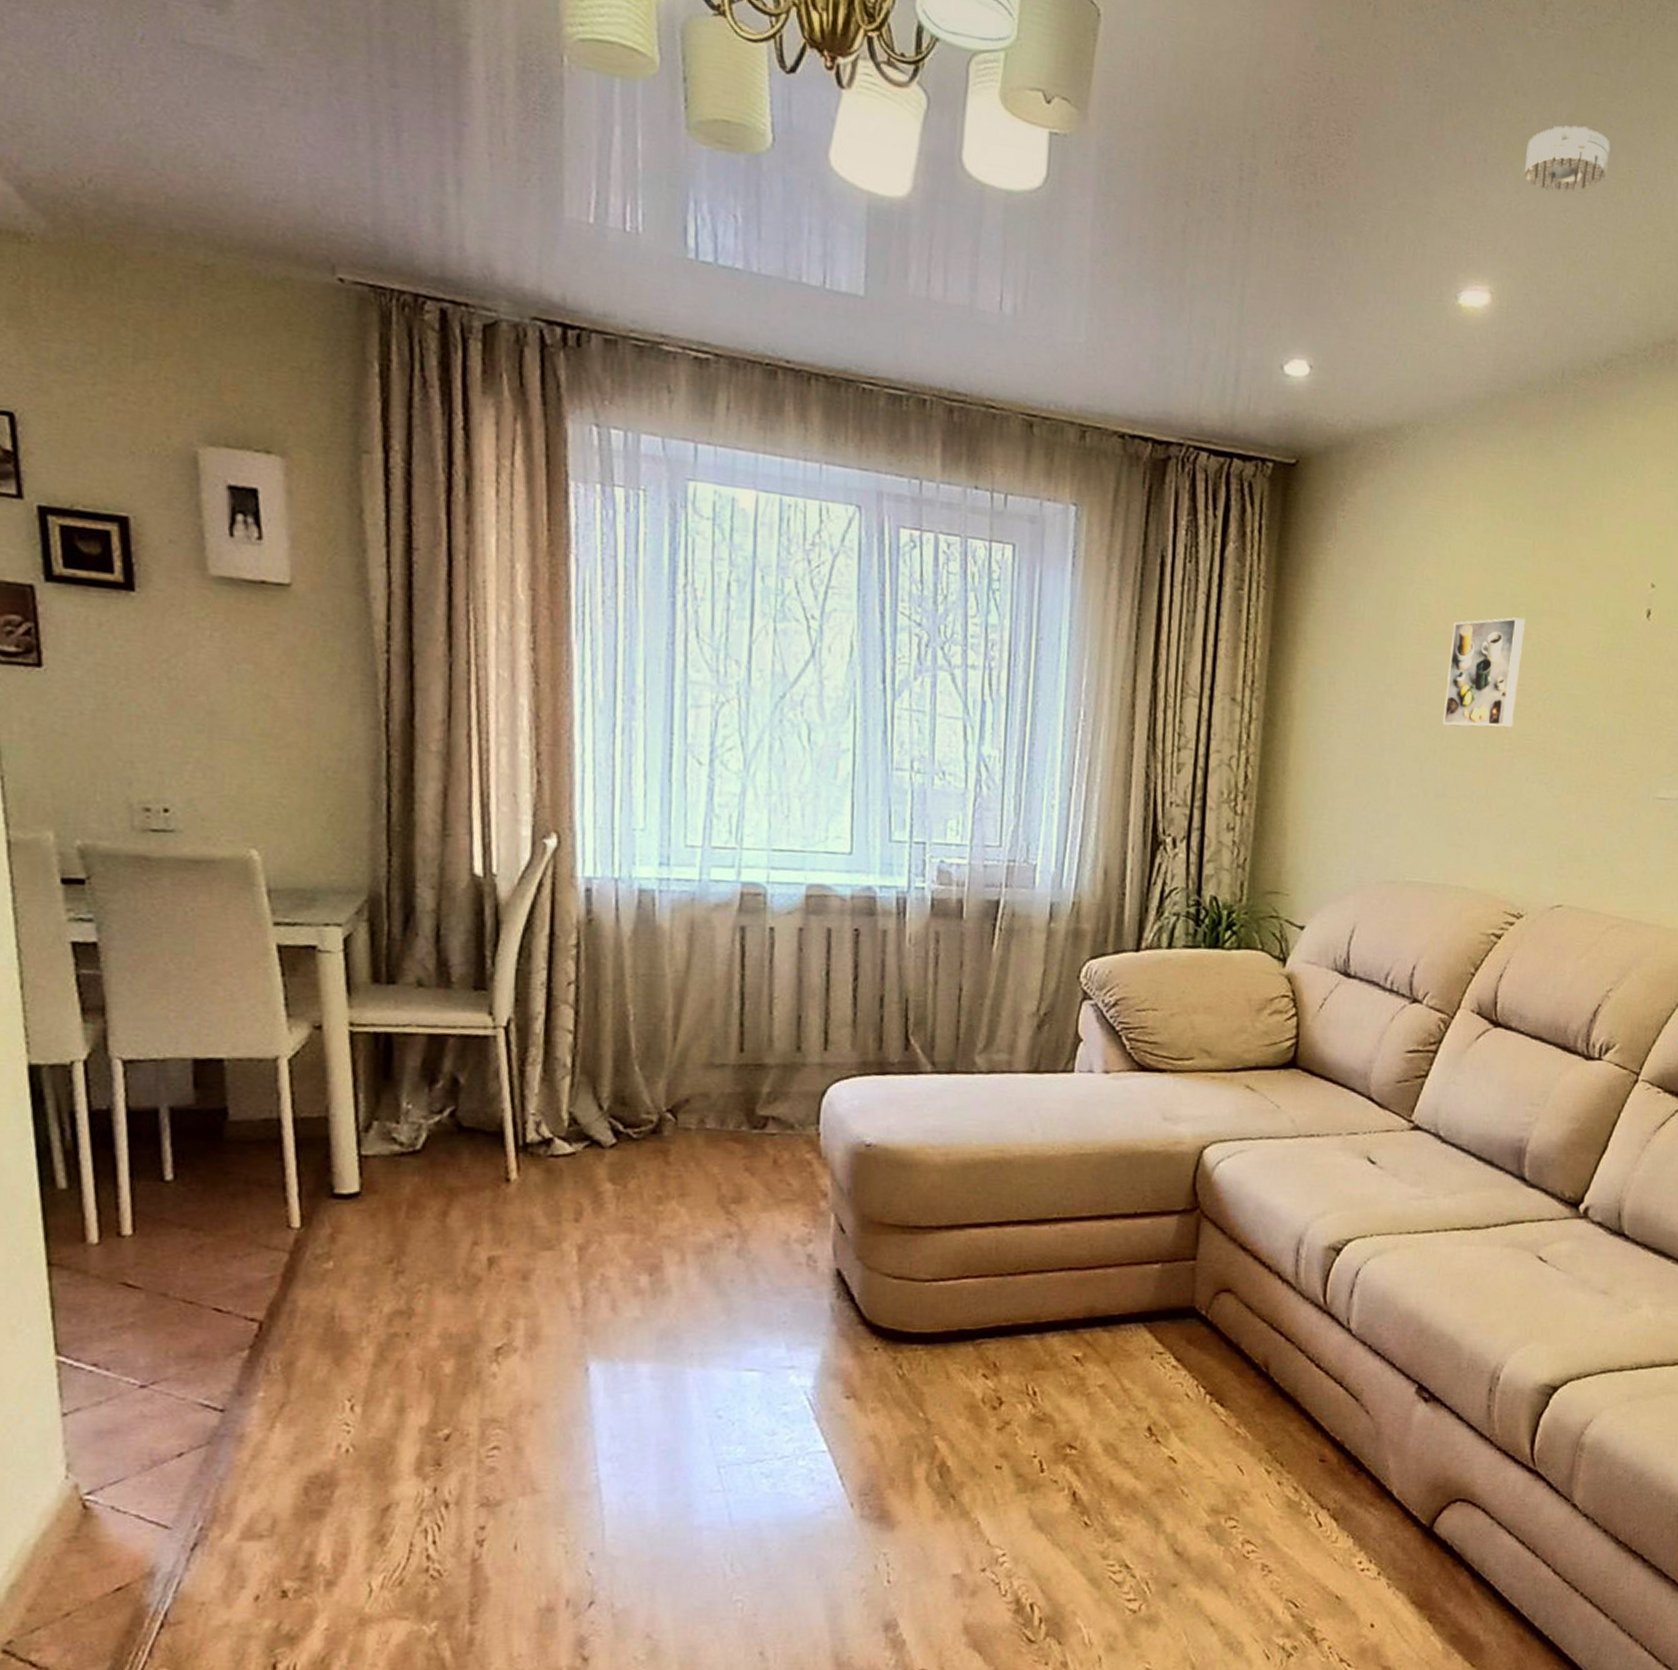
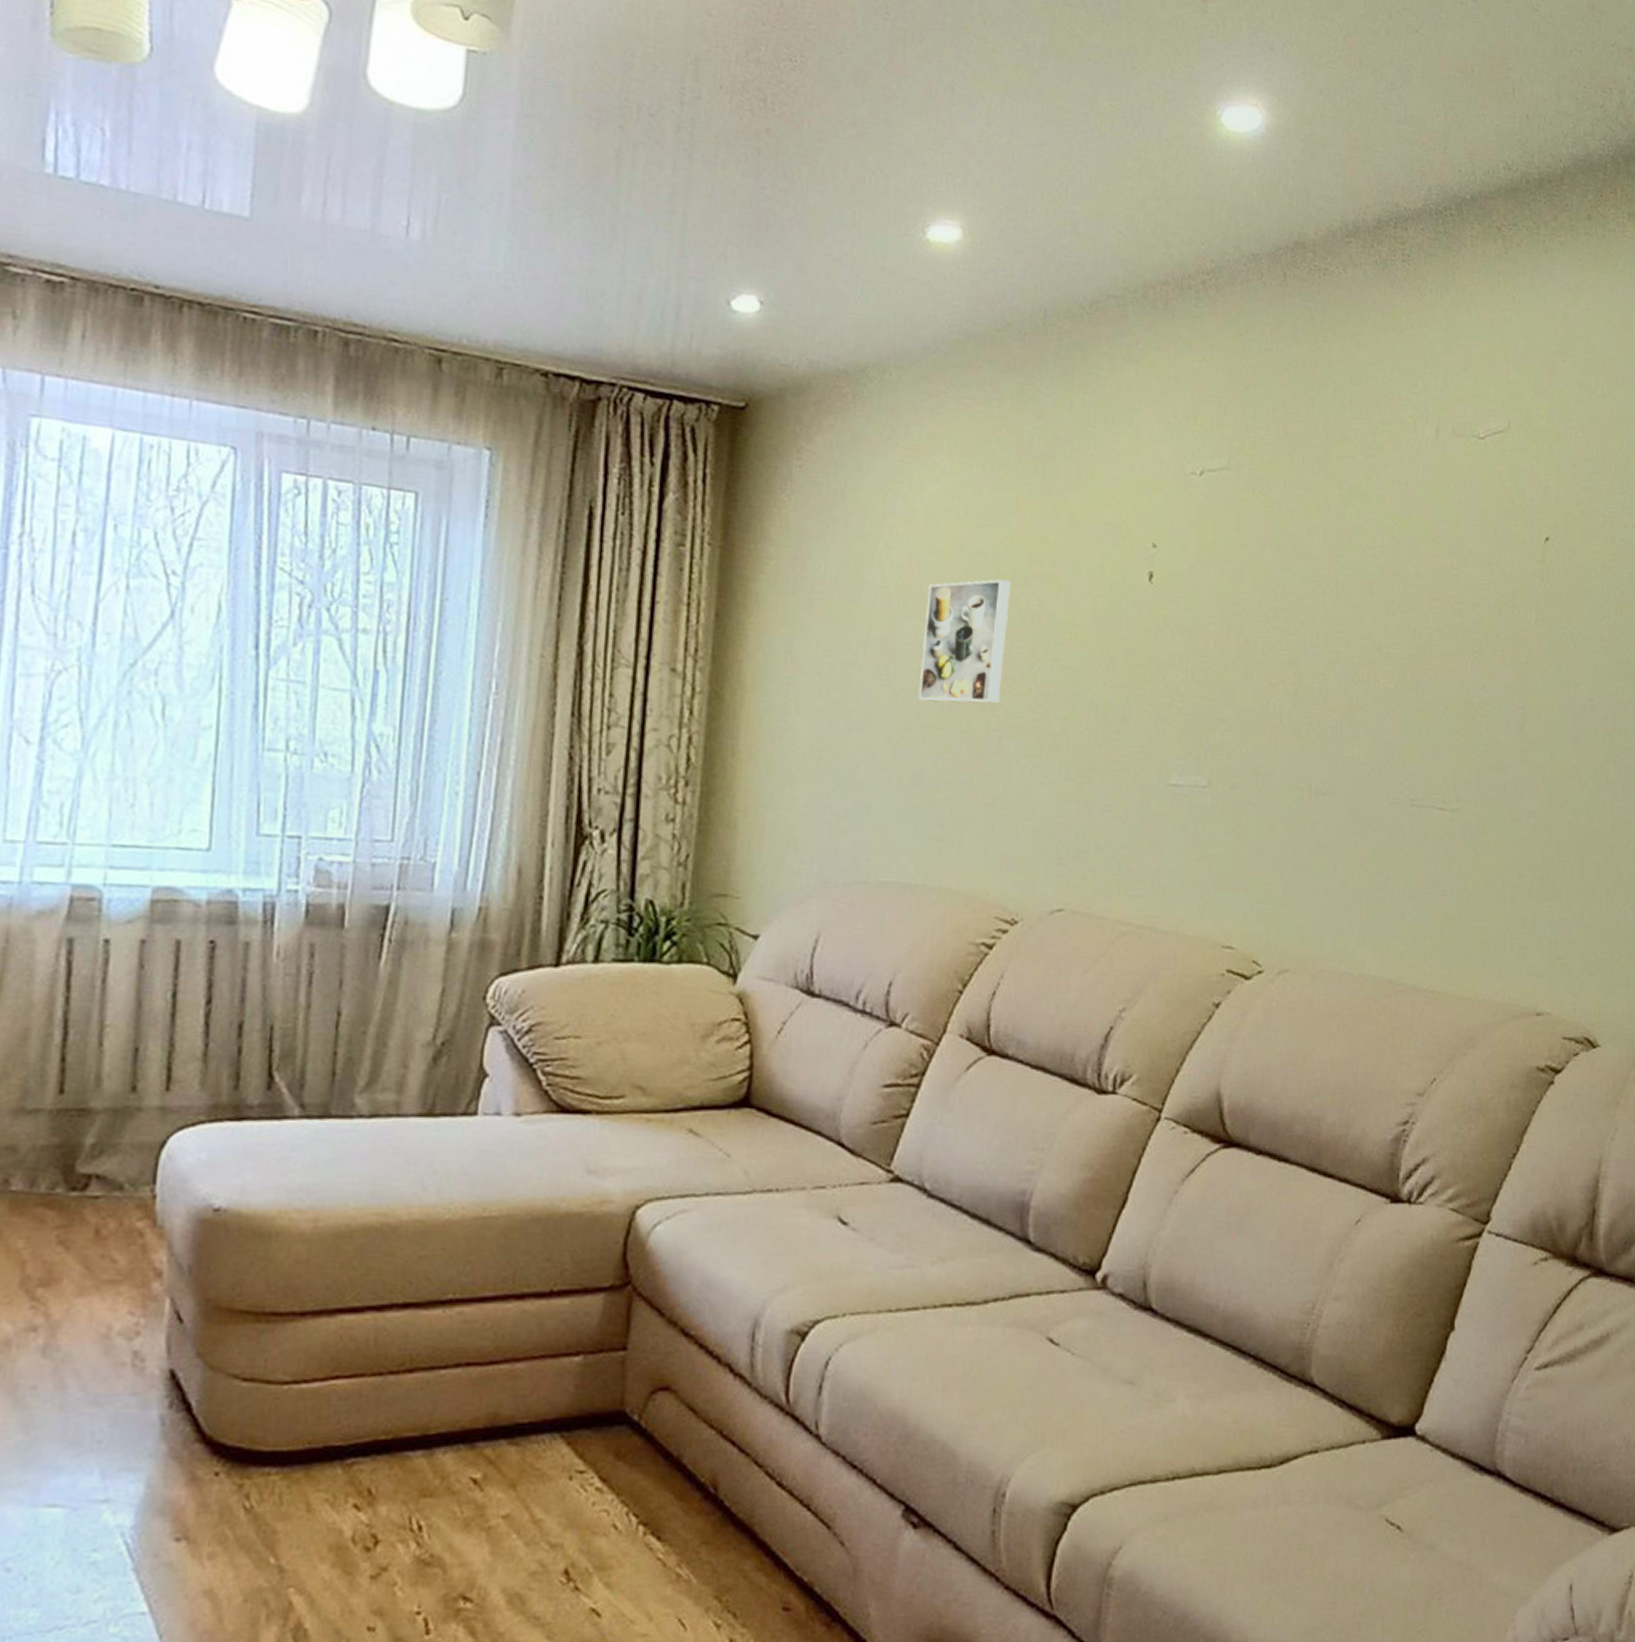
smoke detector: present [1524,125,1610,192] -> none [995,57,1089,125]

